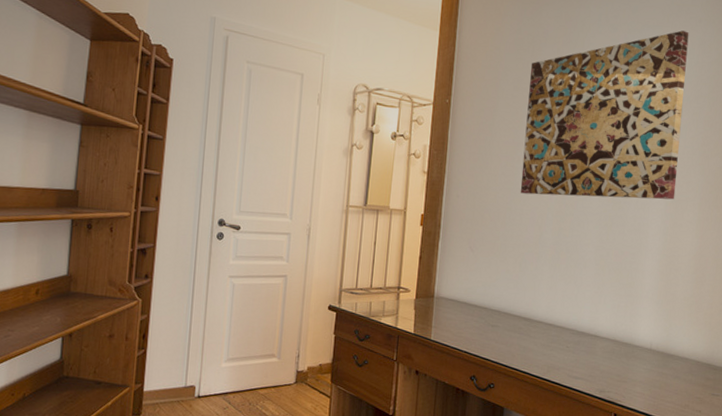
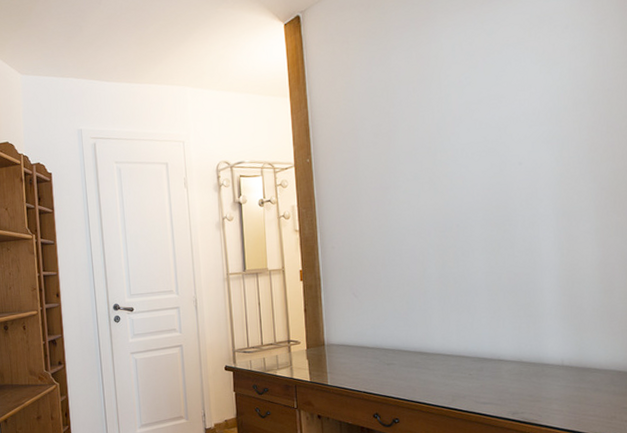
wall art: present [520,30,689,200] -> none [387,40,566,234]

